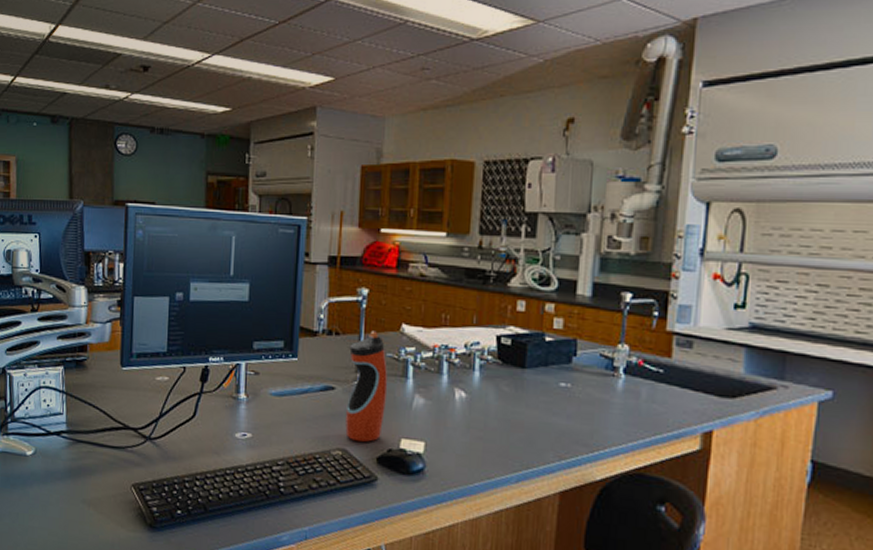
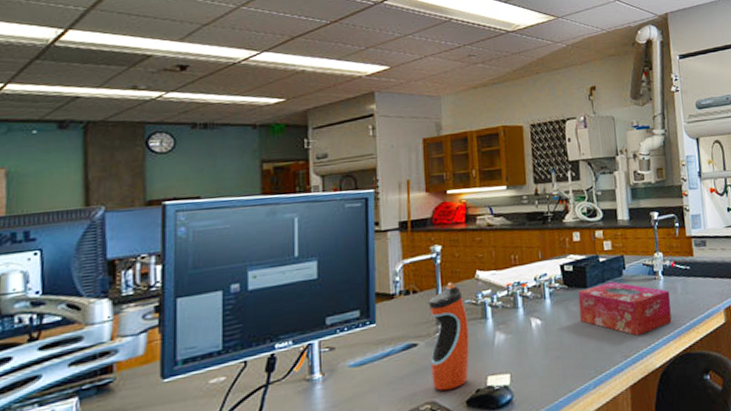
tissue box: none [511,367,630,438] -> present [578,281,672,336]

